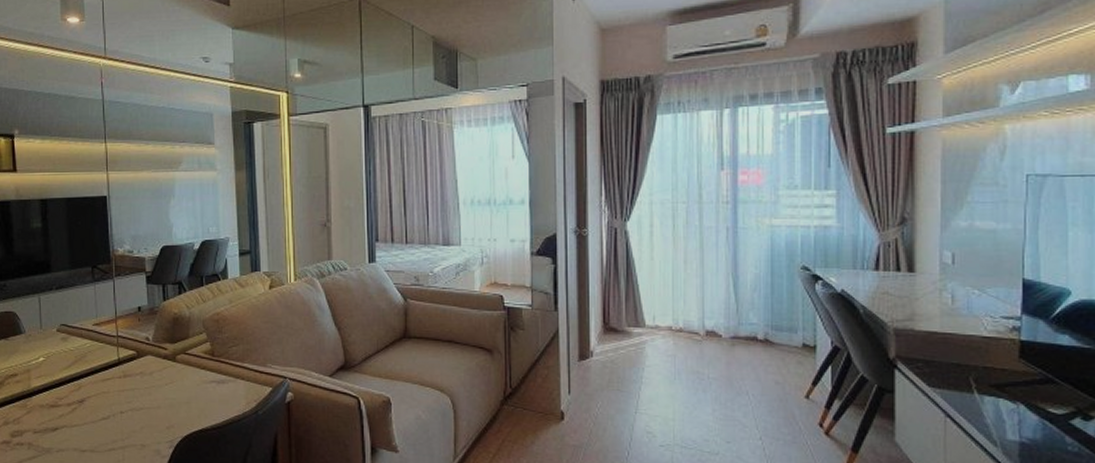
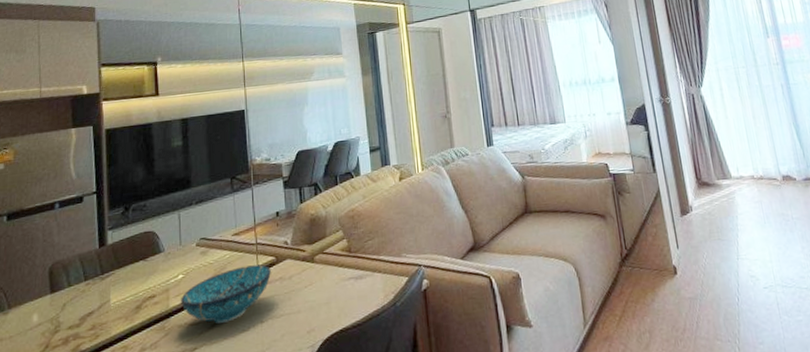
decorative bowl: none [42,357,131,408] -> present [181,264,271,323]

